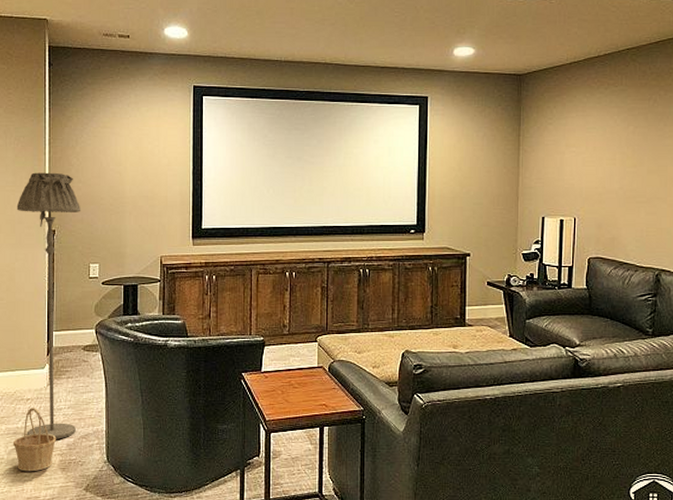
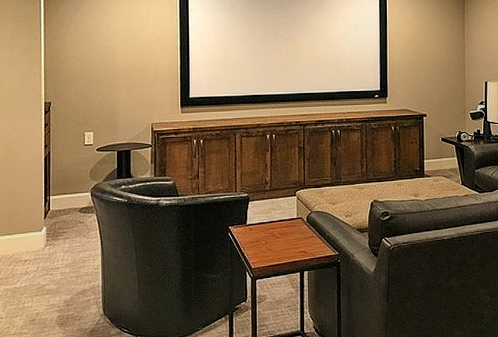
basket: present [12,408,57,472] -> none [11,268,55,329]
floor lamp: present [16,172,81,439] -> none [13,49,76,297]

